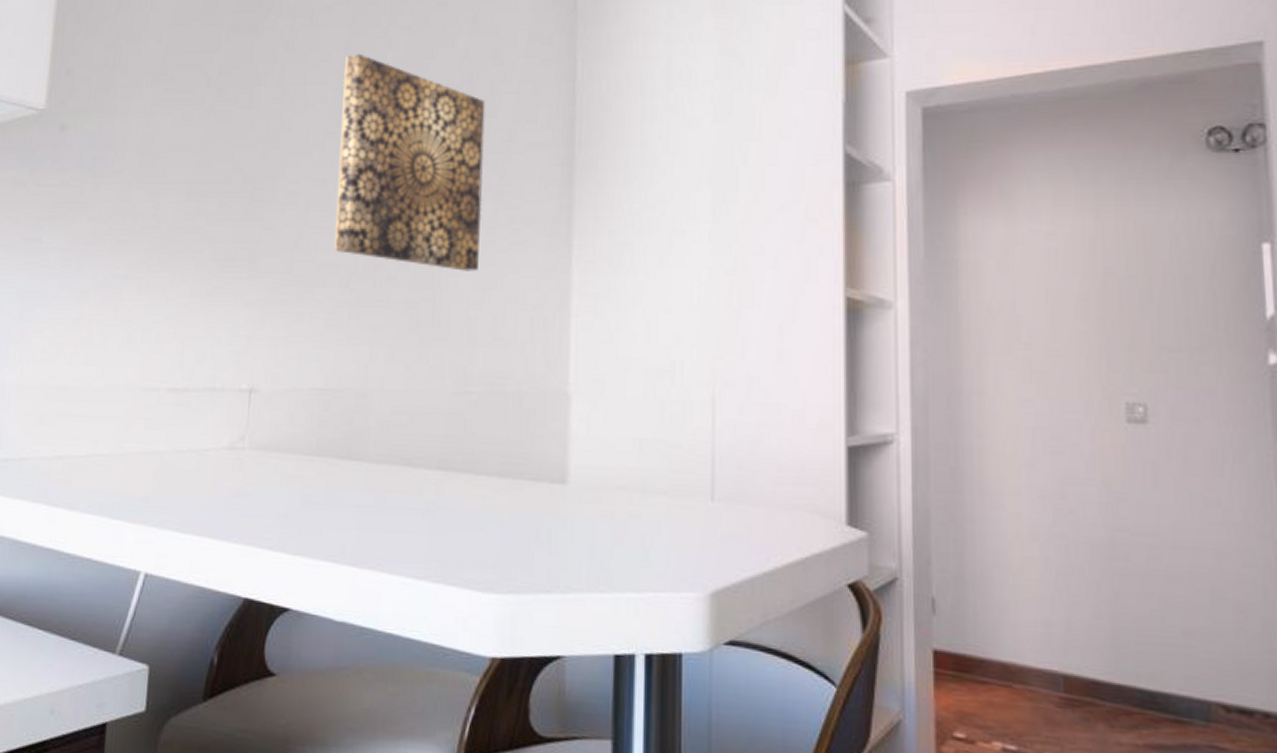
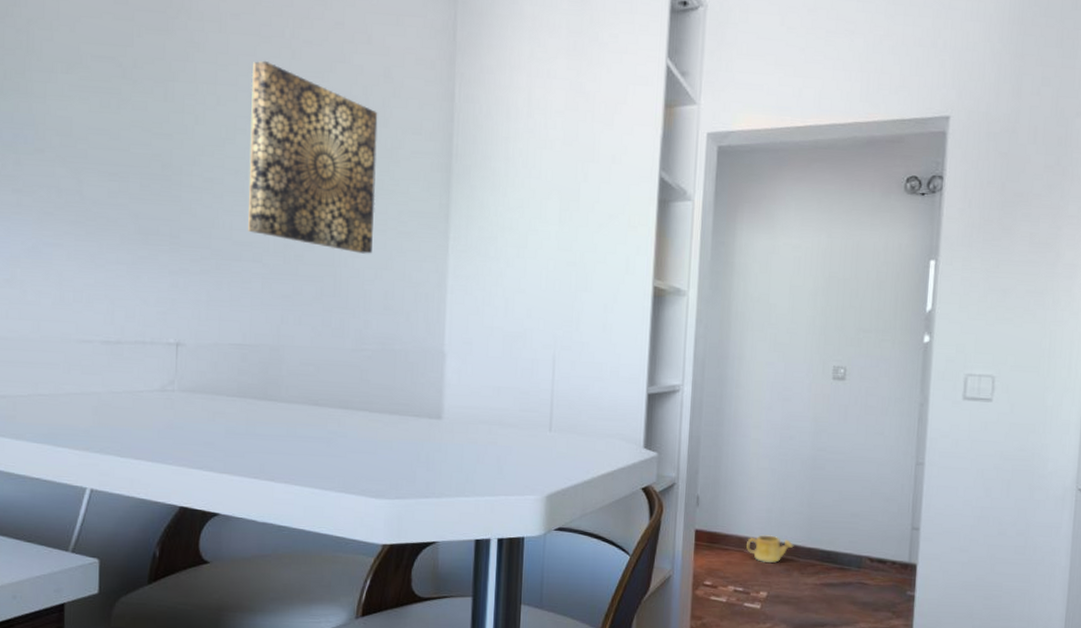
watering can: none [1016,661,1093,707] -> present [746,535,794,563]

